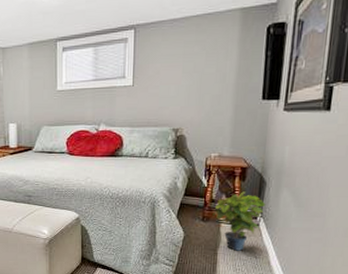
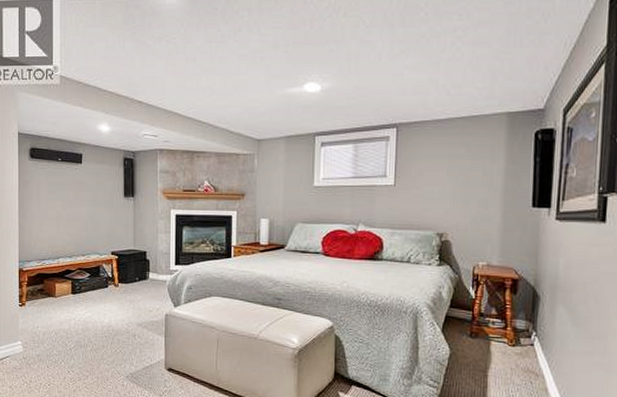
potted plant: present [212,191,266,251] -> none [481,306,540,374]

